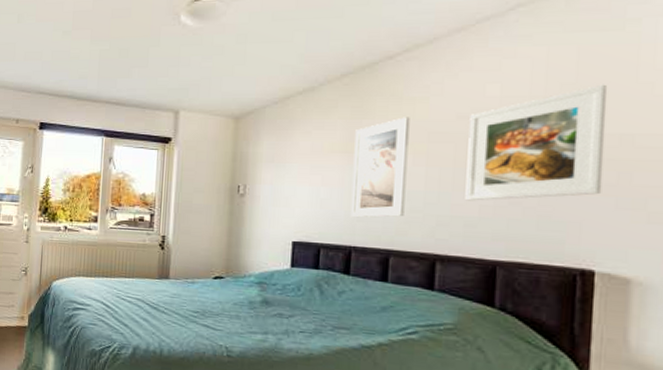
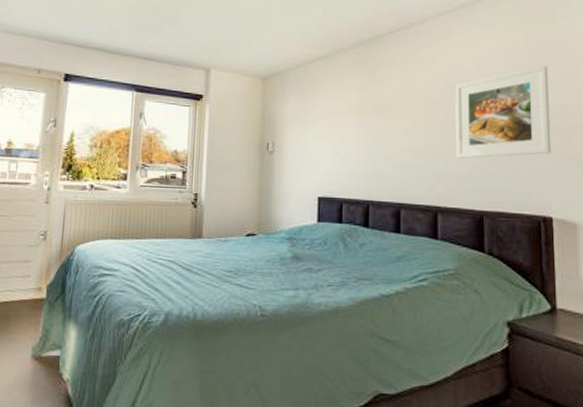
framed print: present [350,117,410,218] -> none [367,84,410,174]

